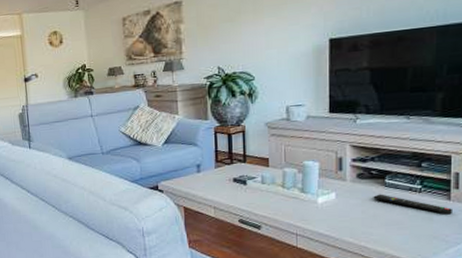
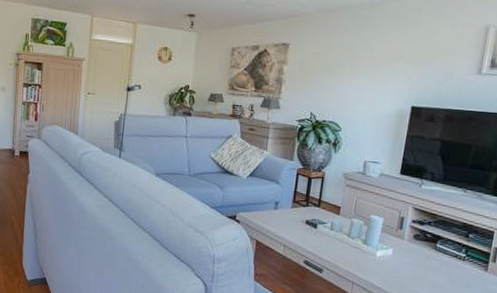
remote control: present [373,194,452,215] -> none [424,256,487,285]

